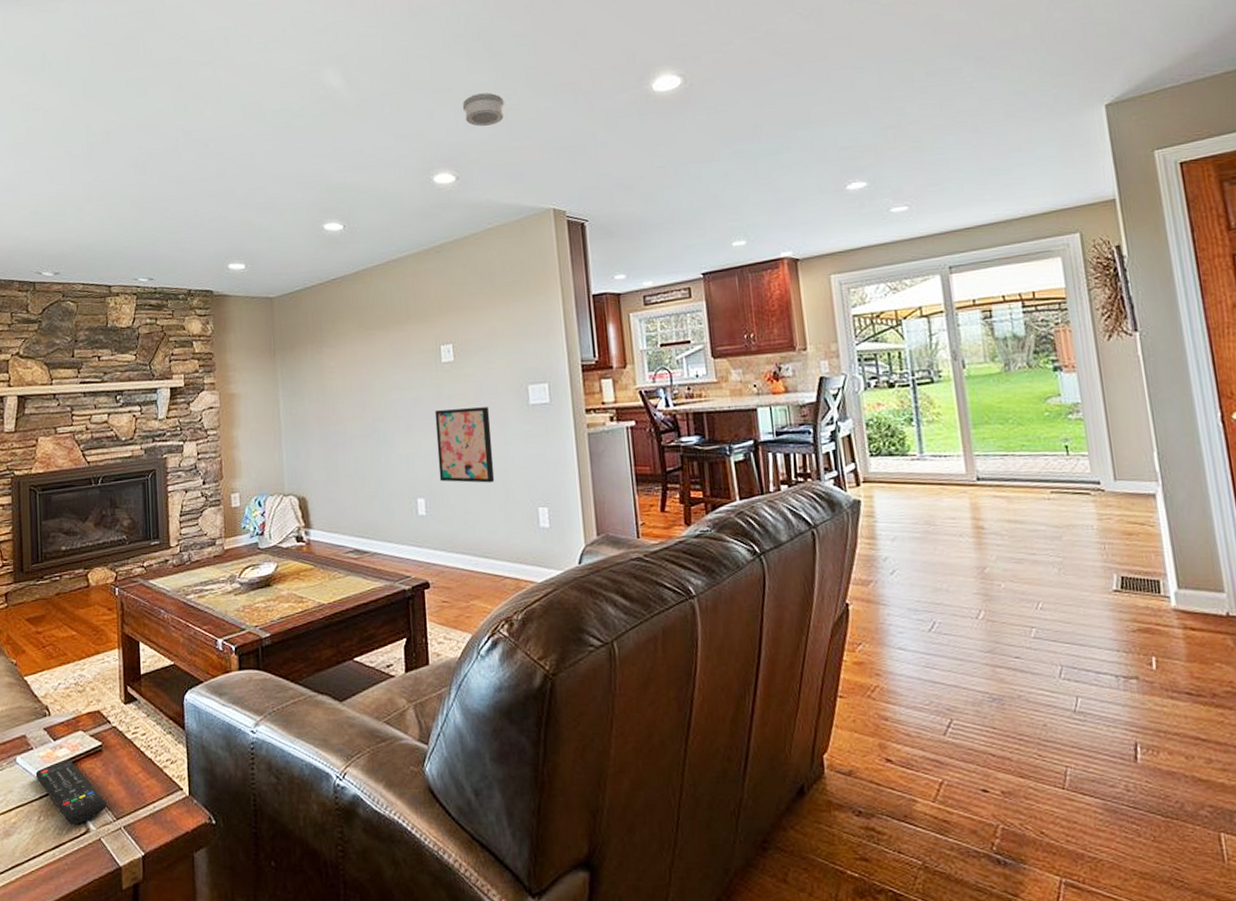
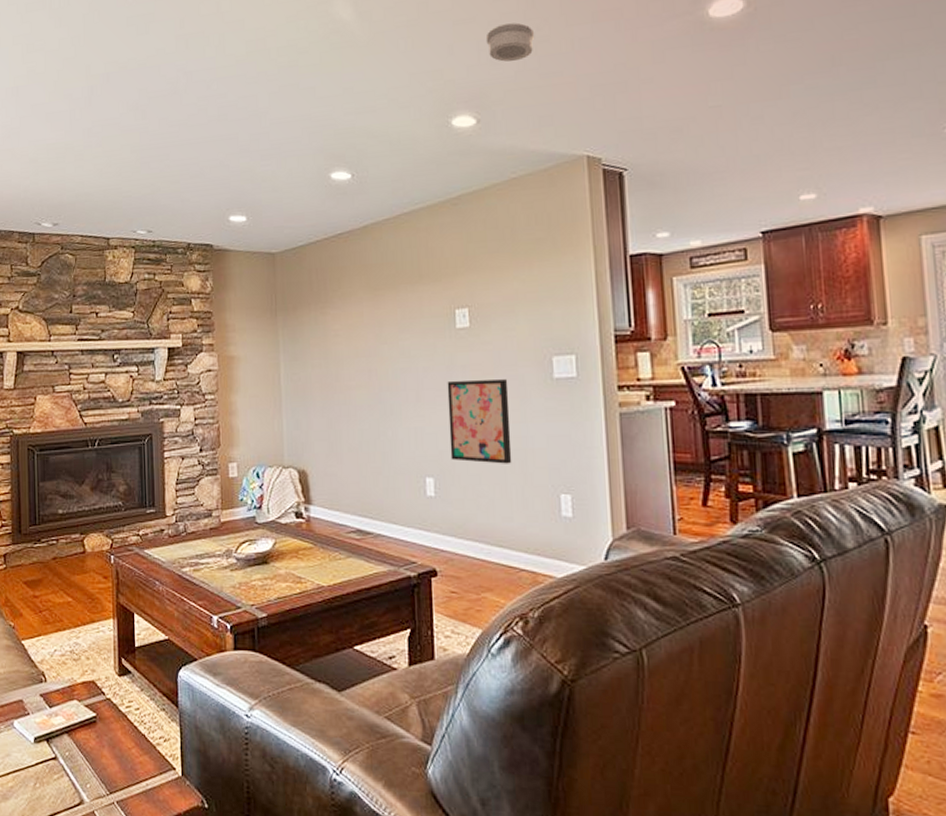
remote control: present [35,759,107,825] -> none [31,728,100,794]

